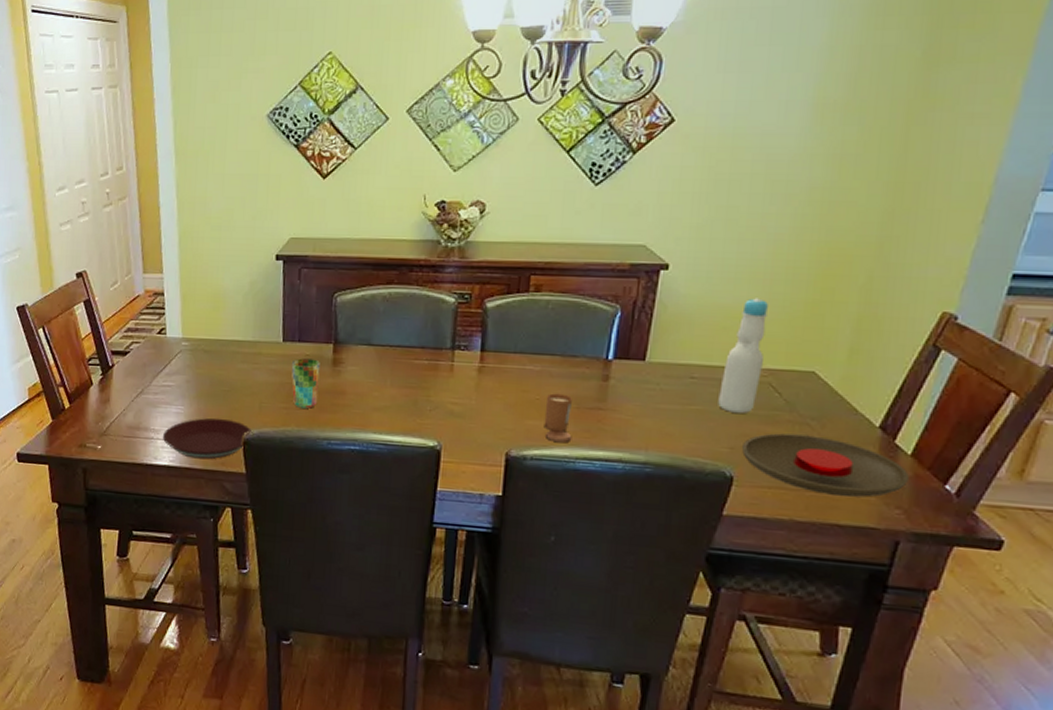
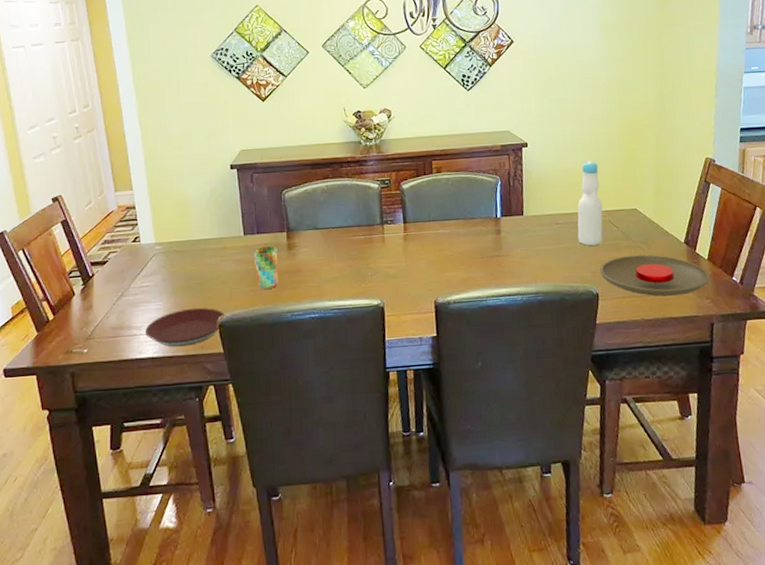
candle: present [544,393,572,443] -> none [458,248,482,287]

